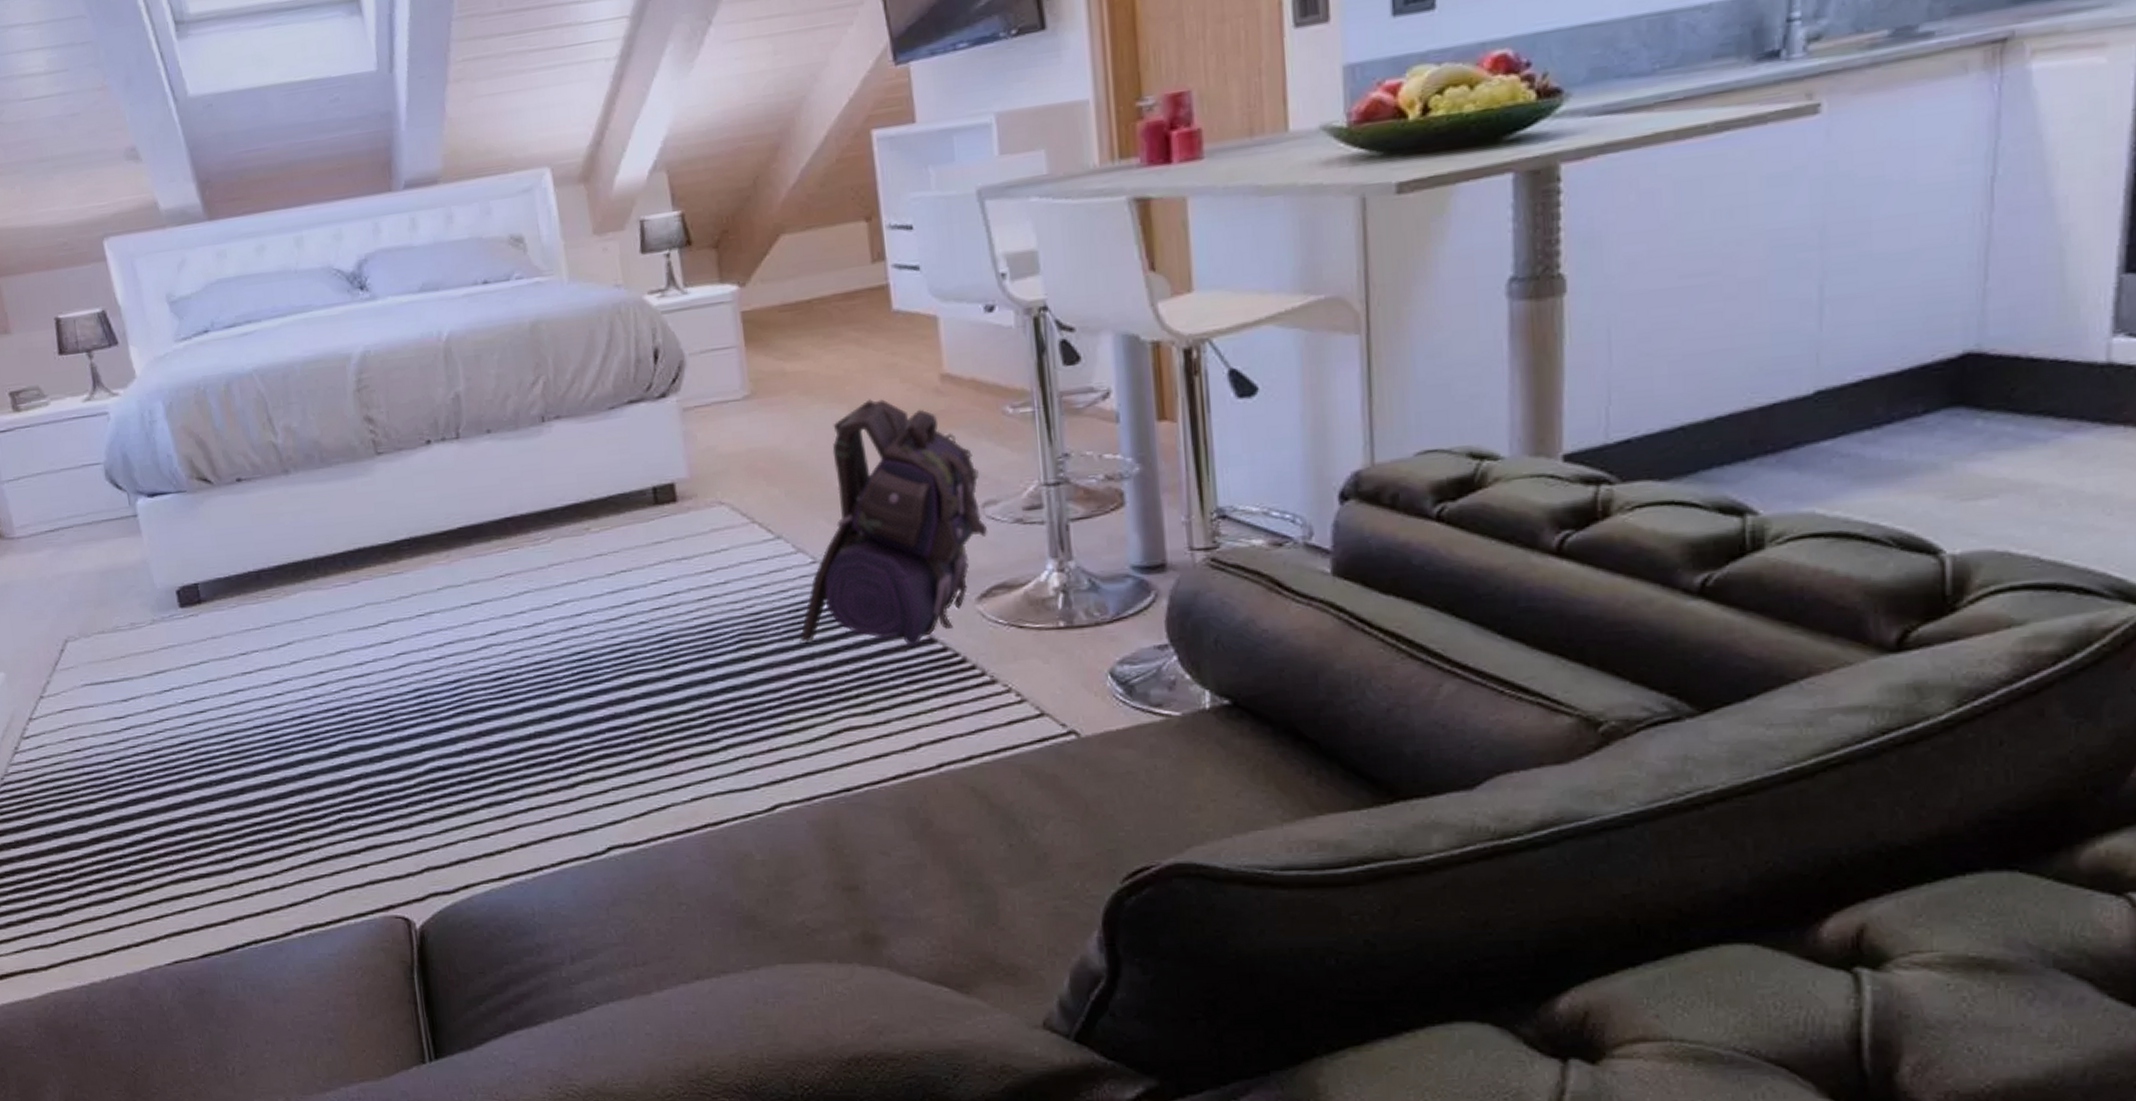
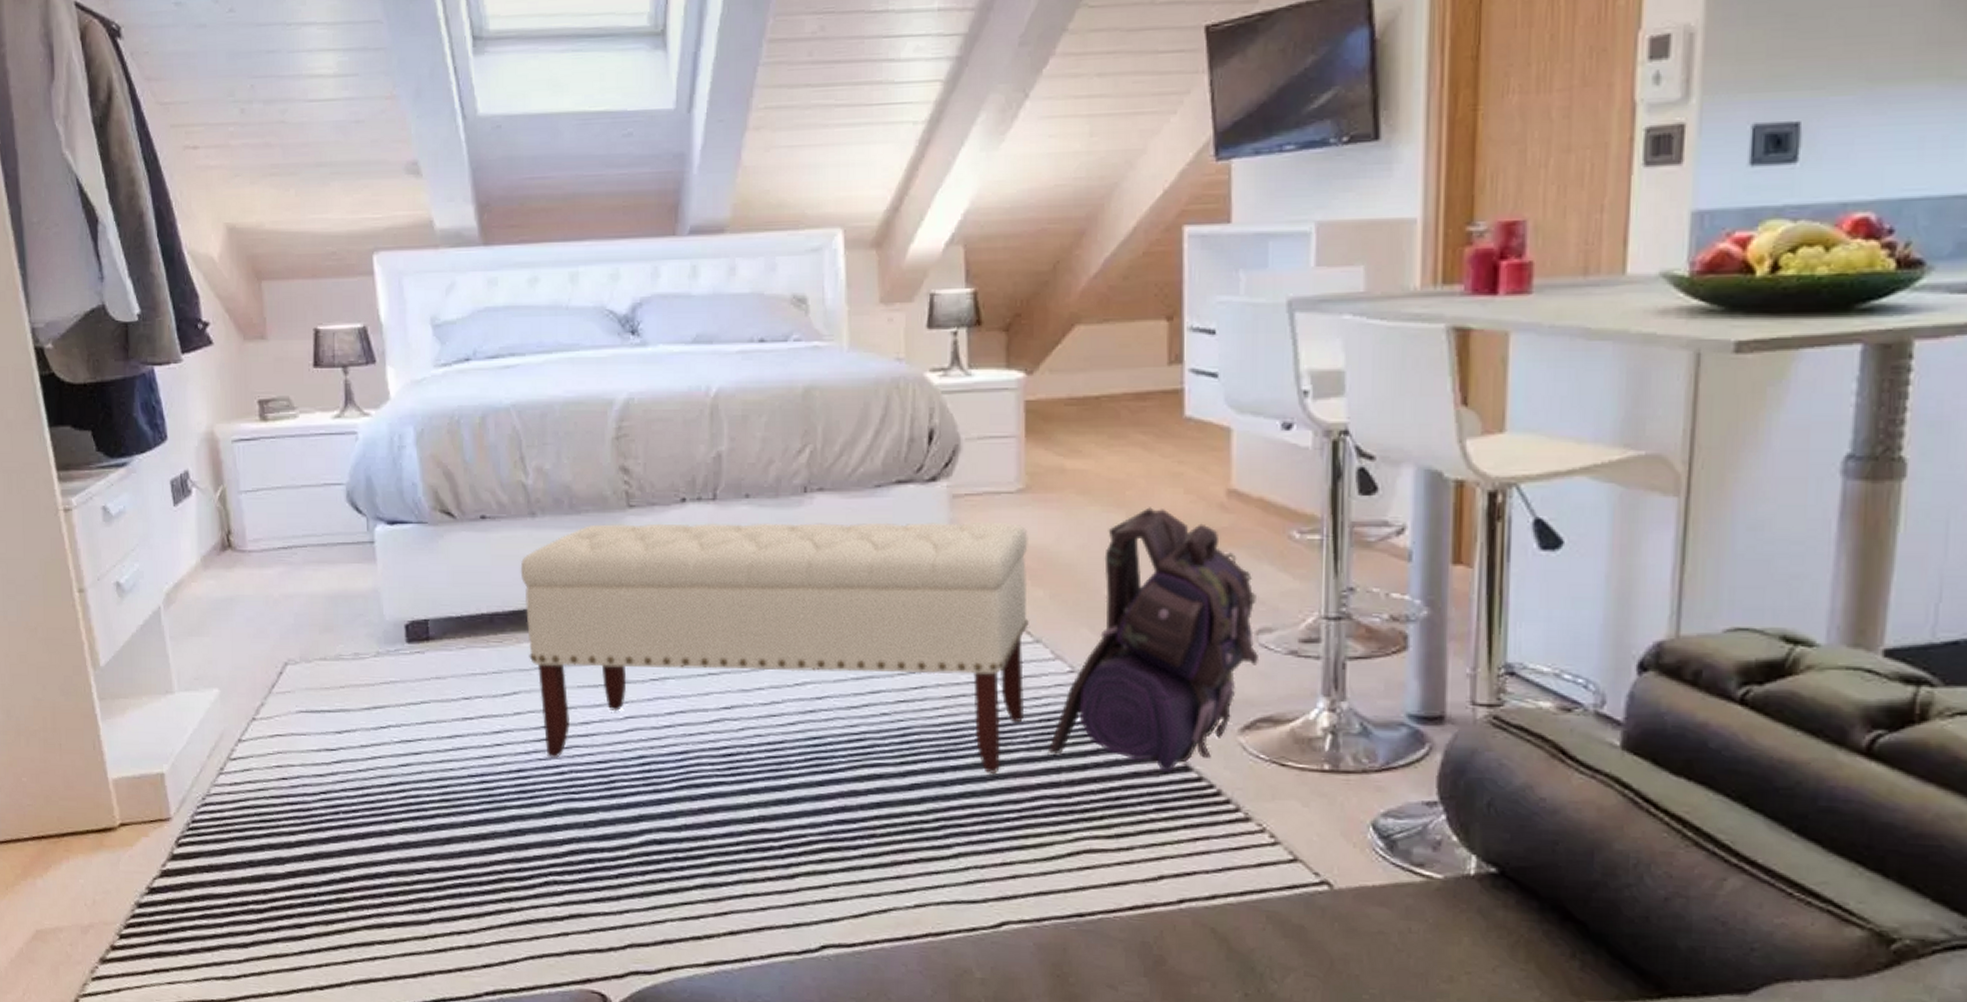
bench: none [280,428,774,701] -> present [520,521,1029,774]

